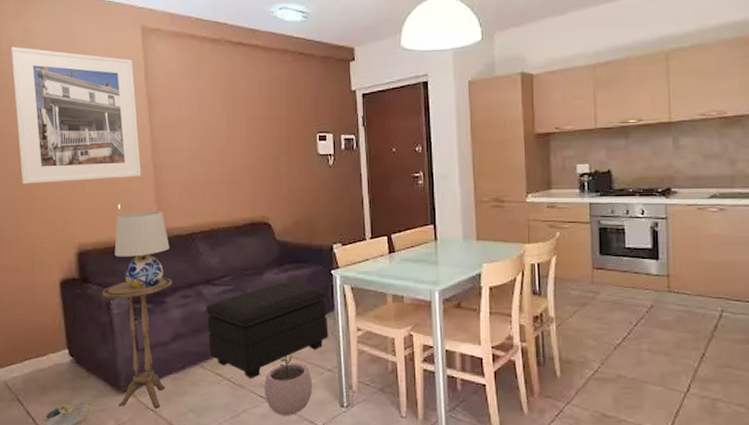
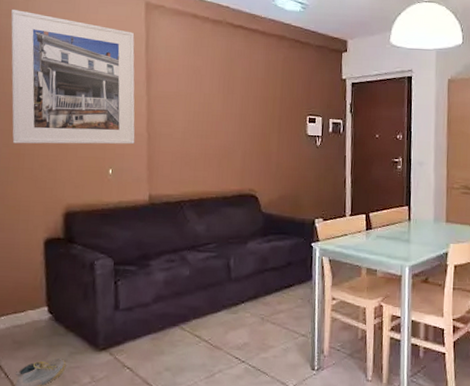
side table: present [103,278,172,408] -> none [87,242,158,367]
table lamp: present [114,211,170,289] -> none [102,177,158,252]
footstool: present [207,282,329,378] -> none [189,252,305,340]
plant pot: present [265,353,313,416] -> none [240,318,287,377]

